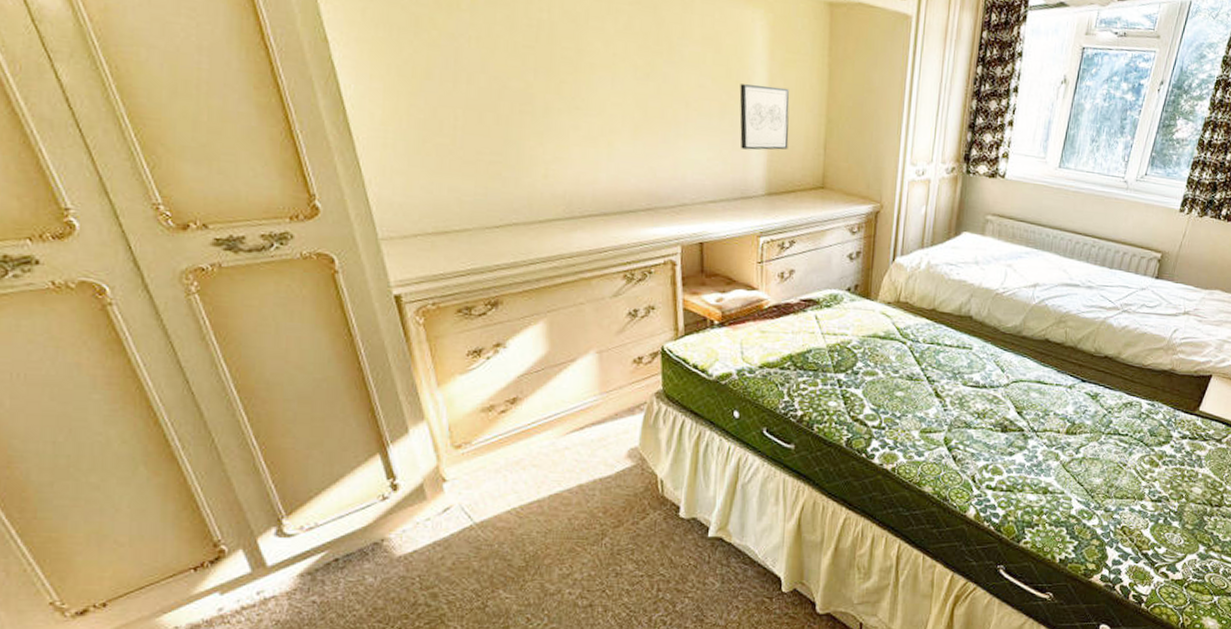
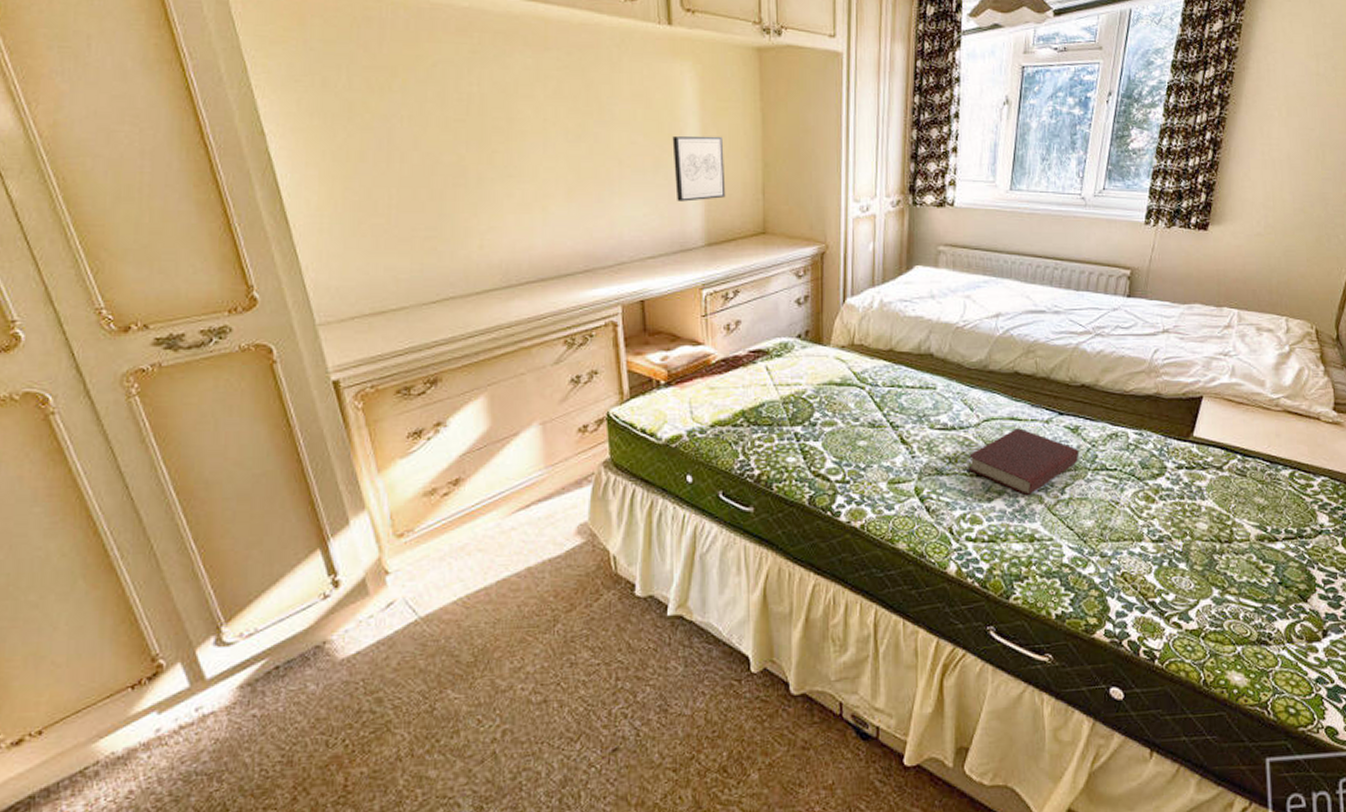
book: none [994,391,1096,453] -> present [968,428,1080,496]

